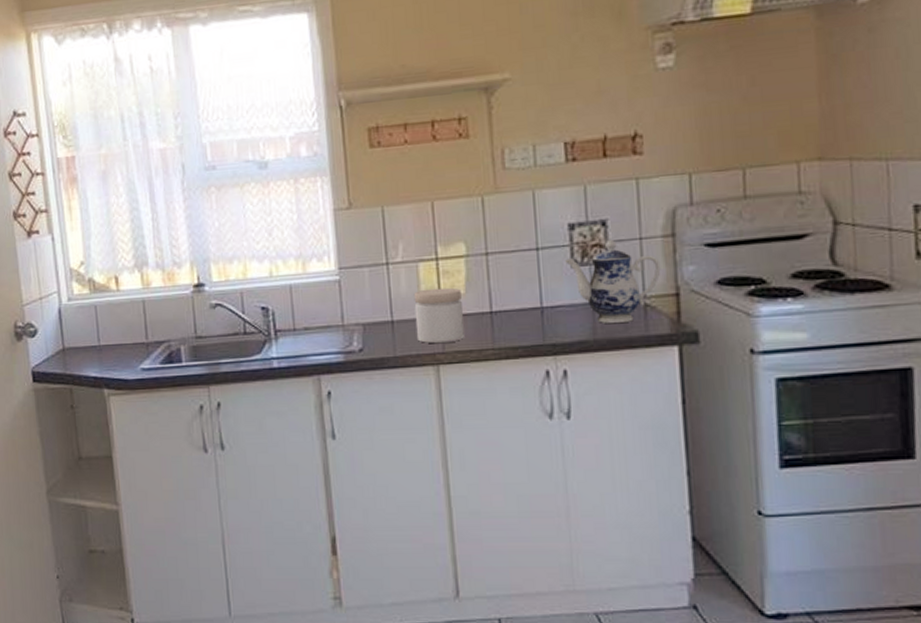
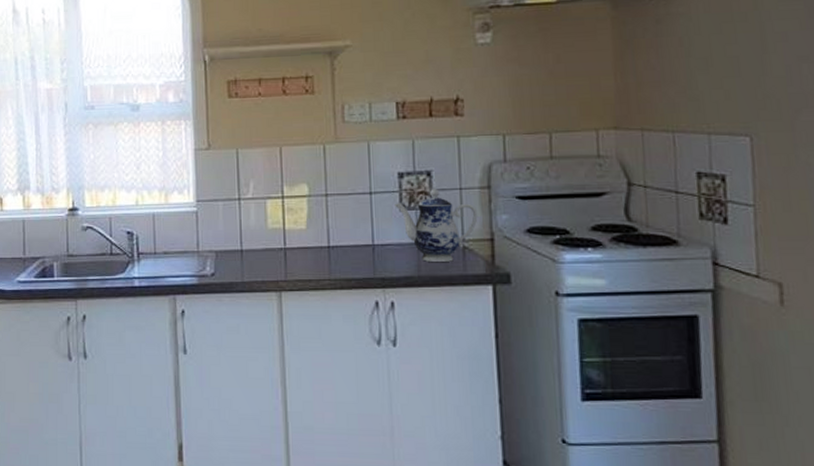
jar: present [413,287,465,344] -> none [261,223,305,273]

